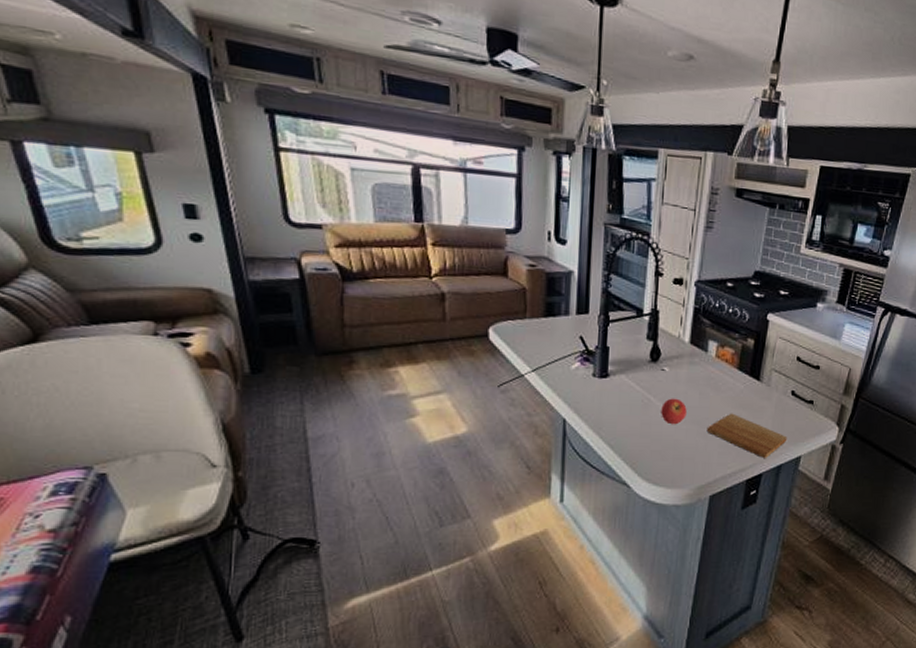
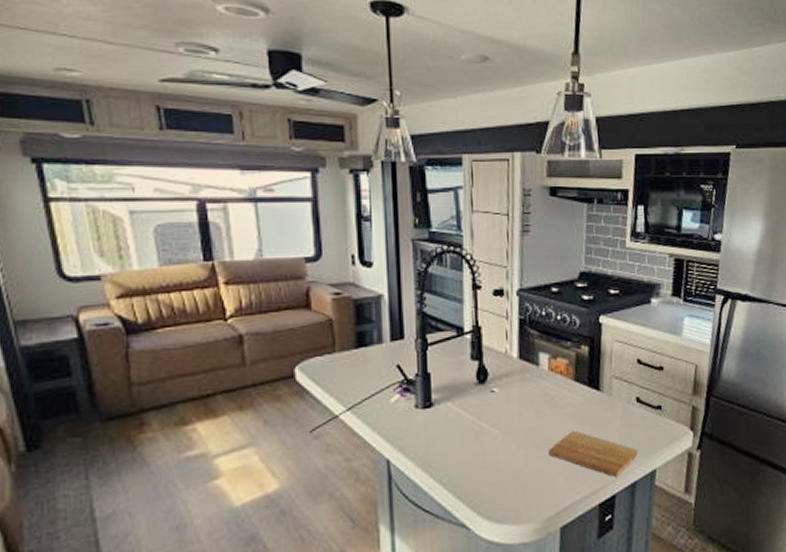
fruit: present [661,398,687,425] -> none [495,421,524,452]

